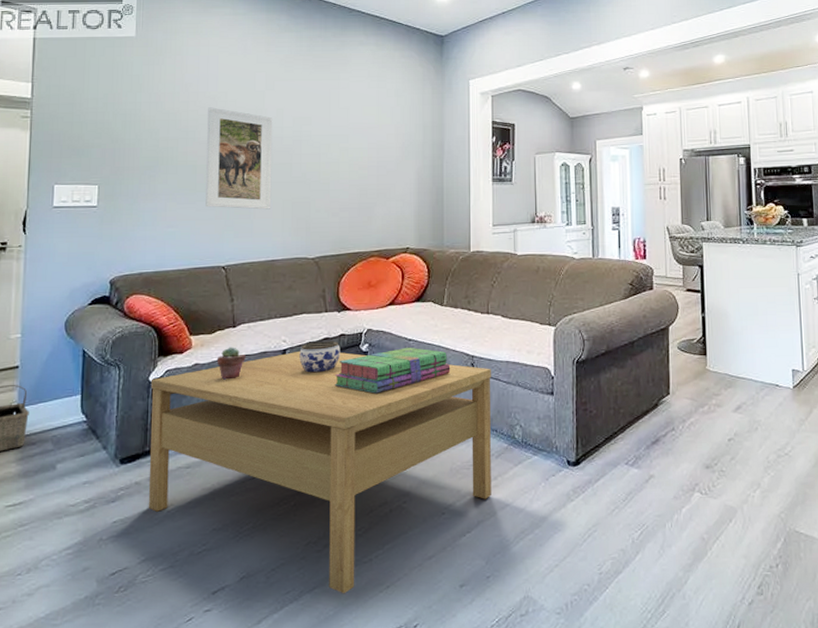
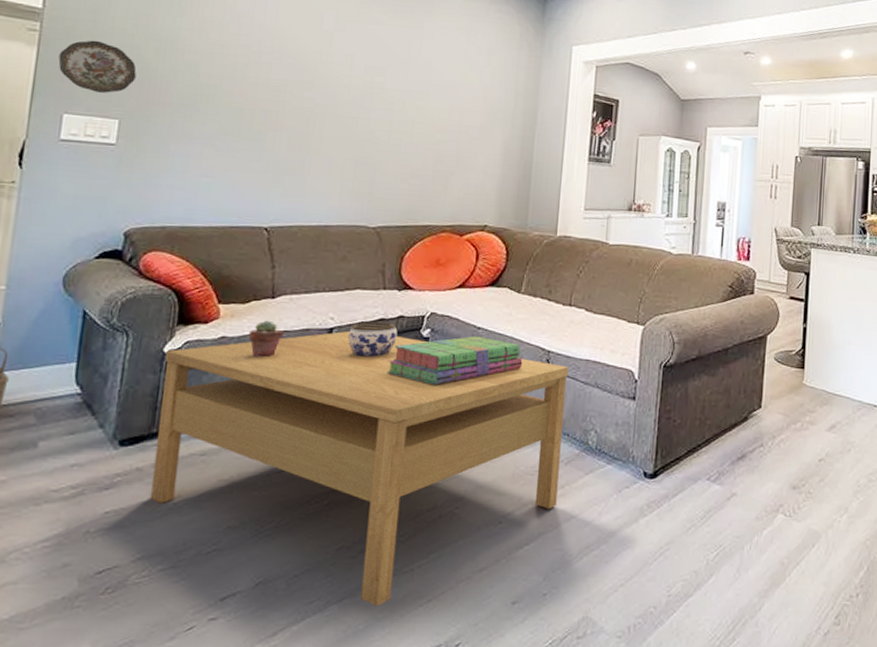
decorative plate: none [47,120,109,164] -> present [58,40,137,93]
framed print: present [206,107,273,210] -> none [250,43,340,168]

